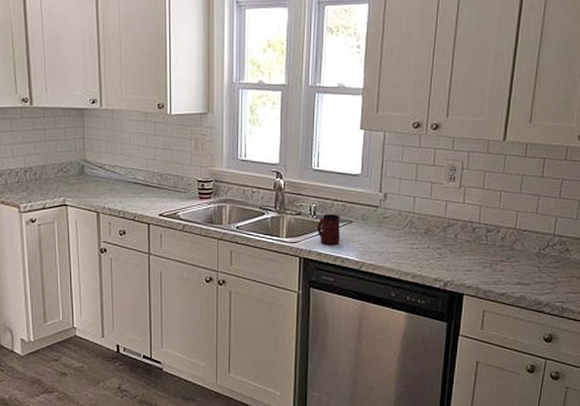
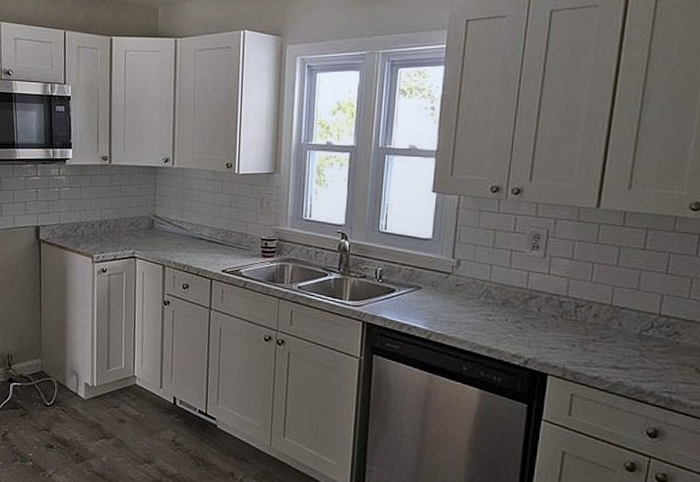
mug: present [317,214,341,245] -> none [382,278,408,311]

